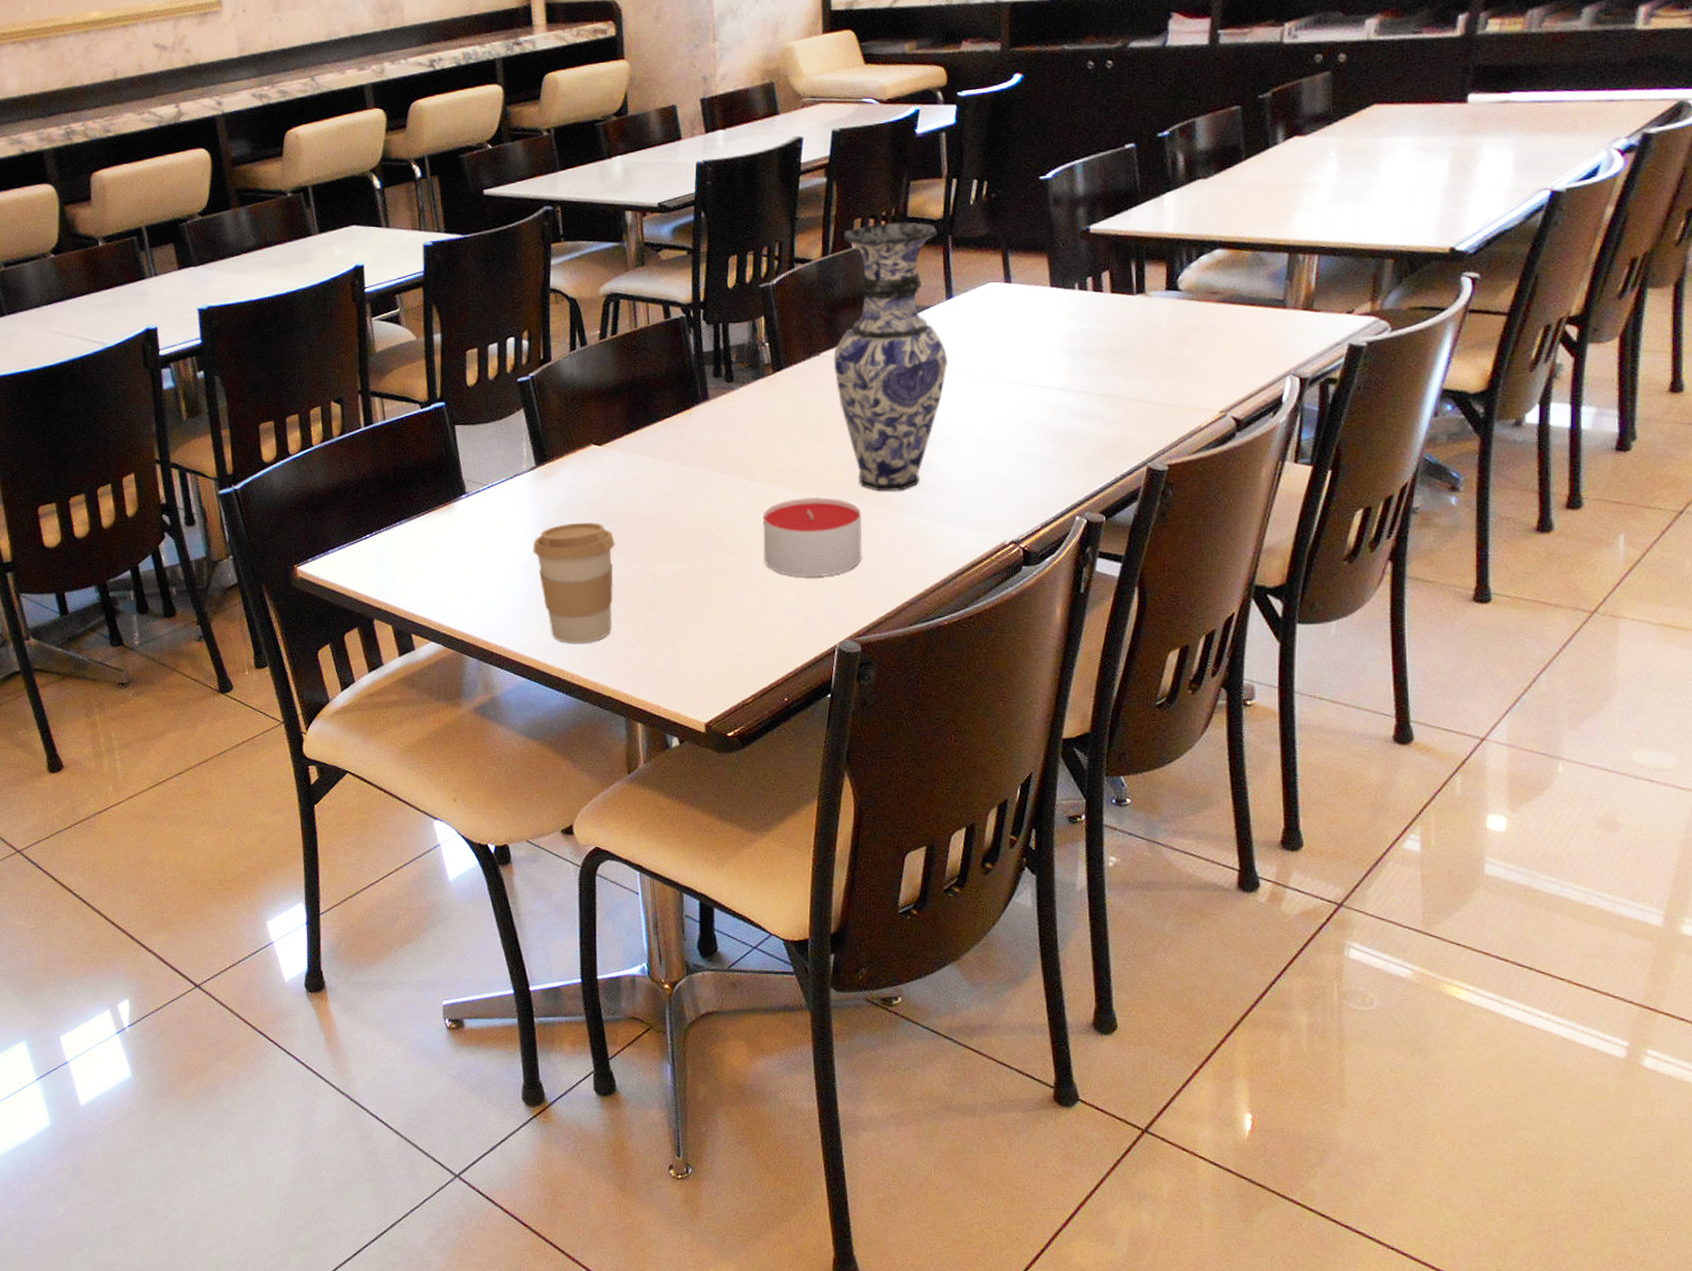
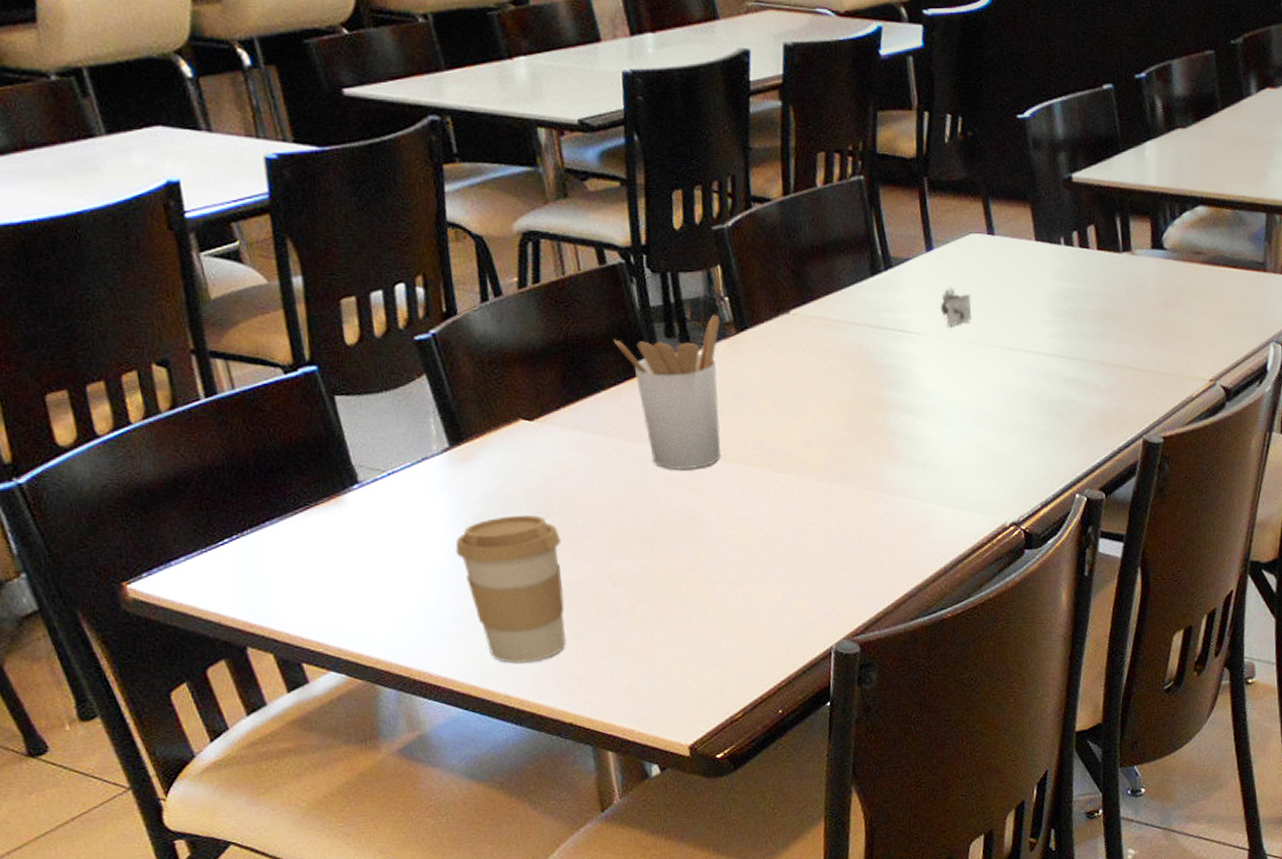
utensil holder: none [672,357,760,488] -> present [614,314,721,471]
candle: present [762,496,863,577] -> none [737,478,854,571]
vase: present [833,222,947,492] -> none [805,159,932,471]
napkin holder: none [957,330,986,364] -> present [941,287,972,326]

